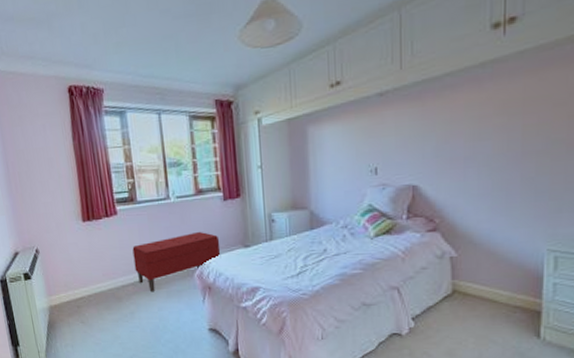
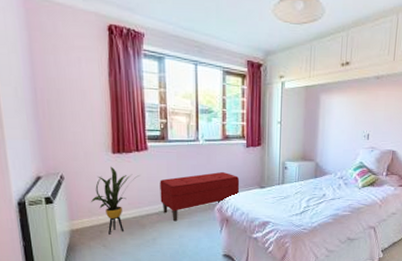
house plant: none [66,235,112,310] -> present [91,166,140,235]

